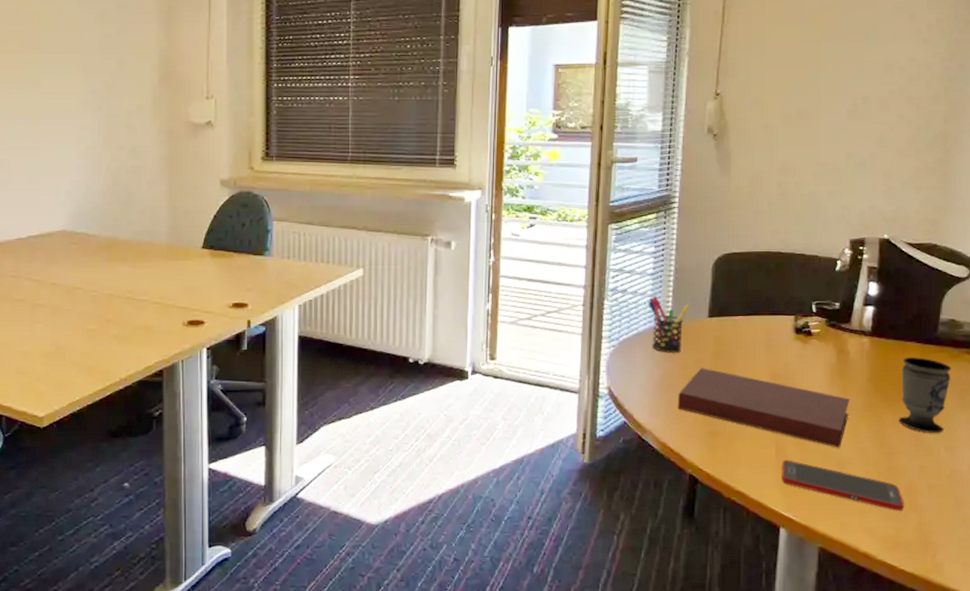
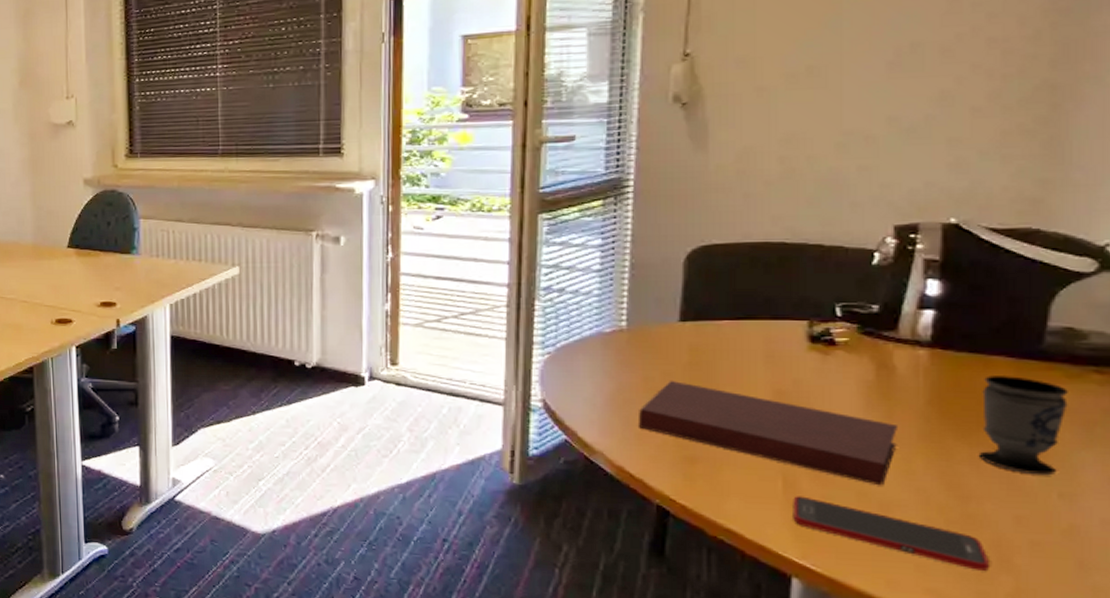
pen holder: present [648,295,690,353] -> none [594,295,653,362]

